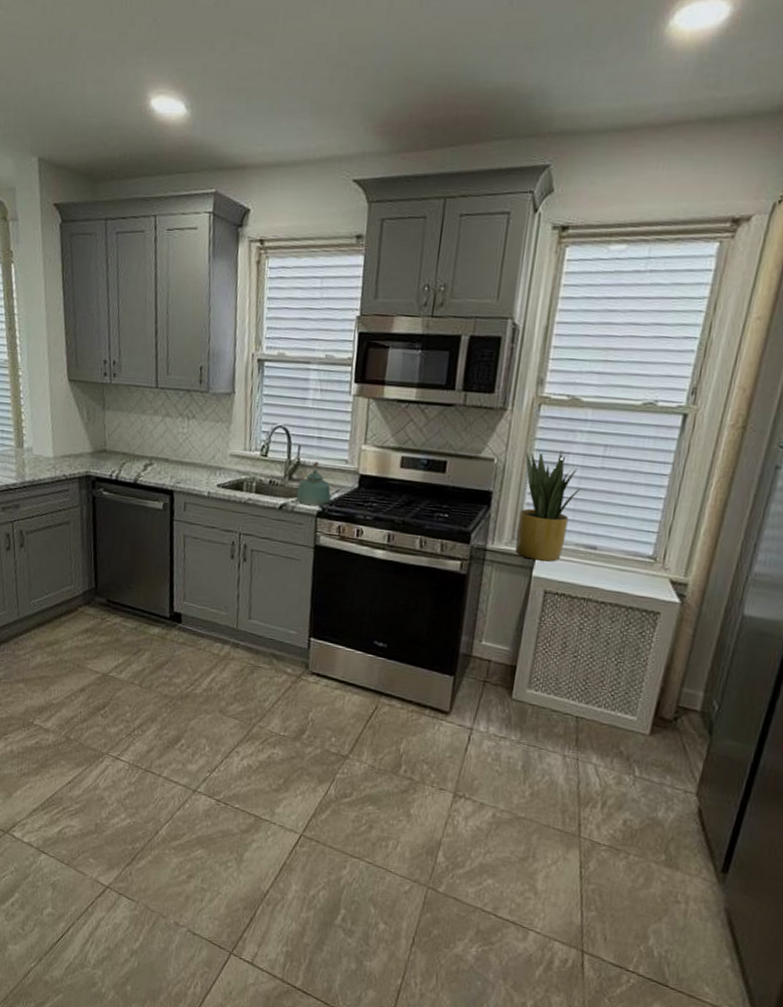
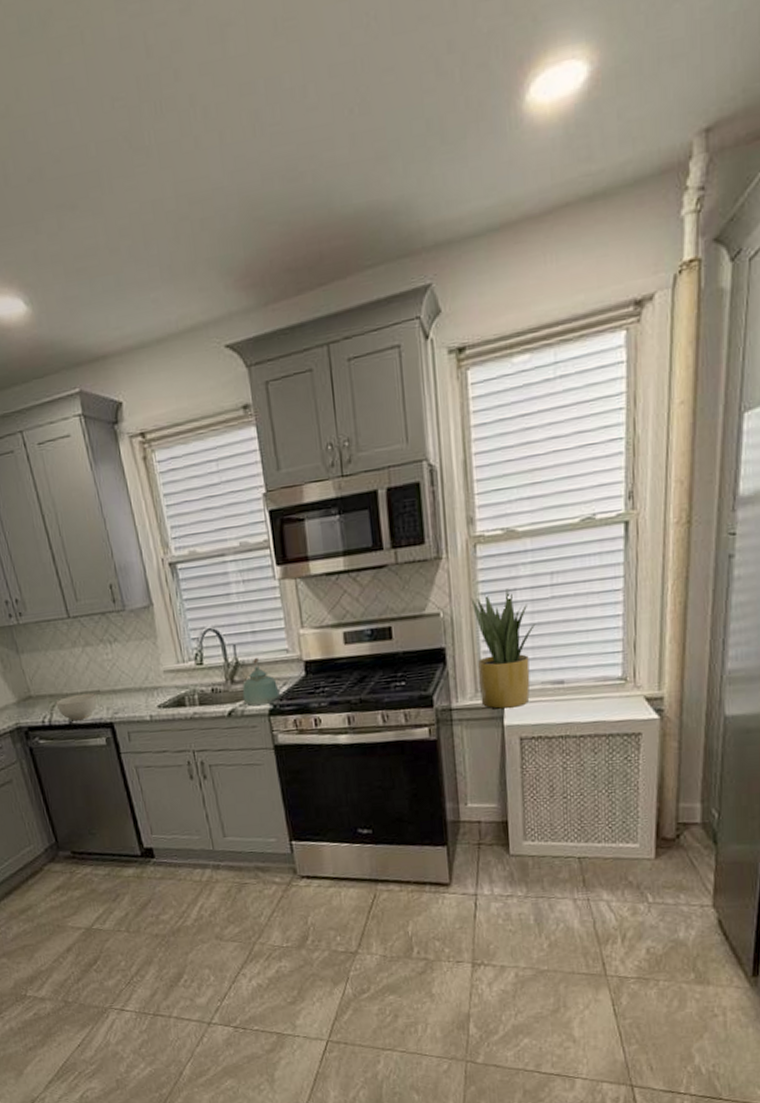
bowl: none [126,457,163,482] -> present [56,693,97,721]

